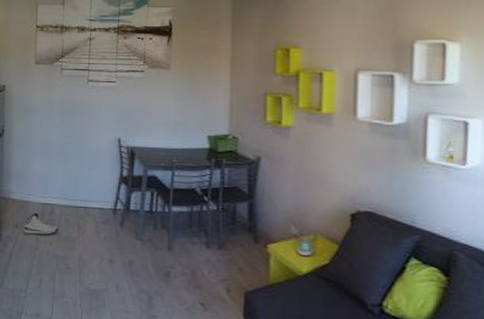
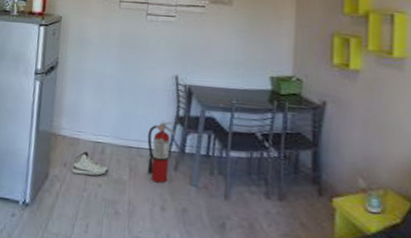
fire extinguisher: none [94,181,121,239] -> present [147,120,176,183]

